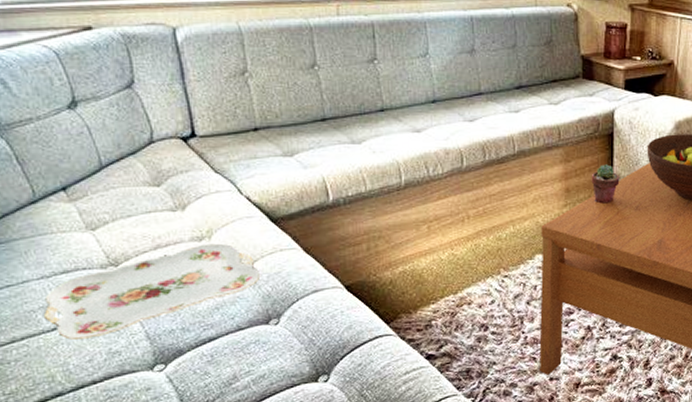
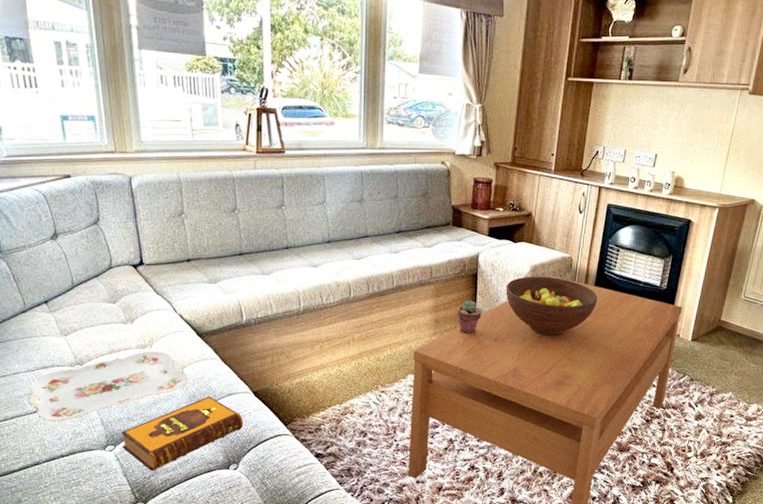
hardback book: none [174,295,335,392] -> present [121,396,244,471]

